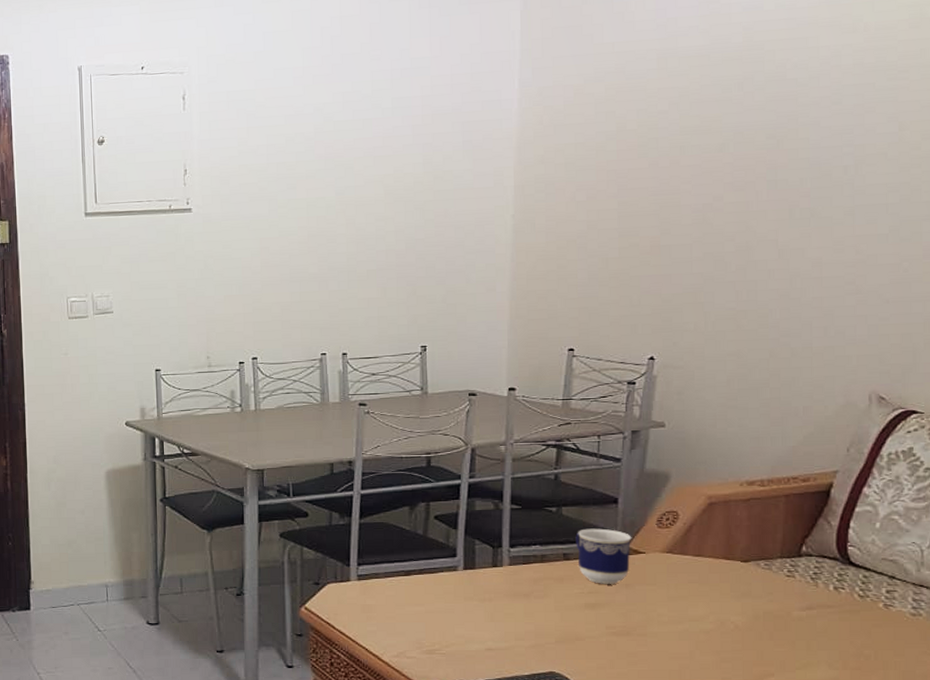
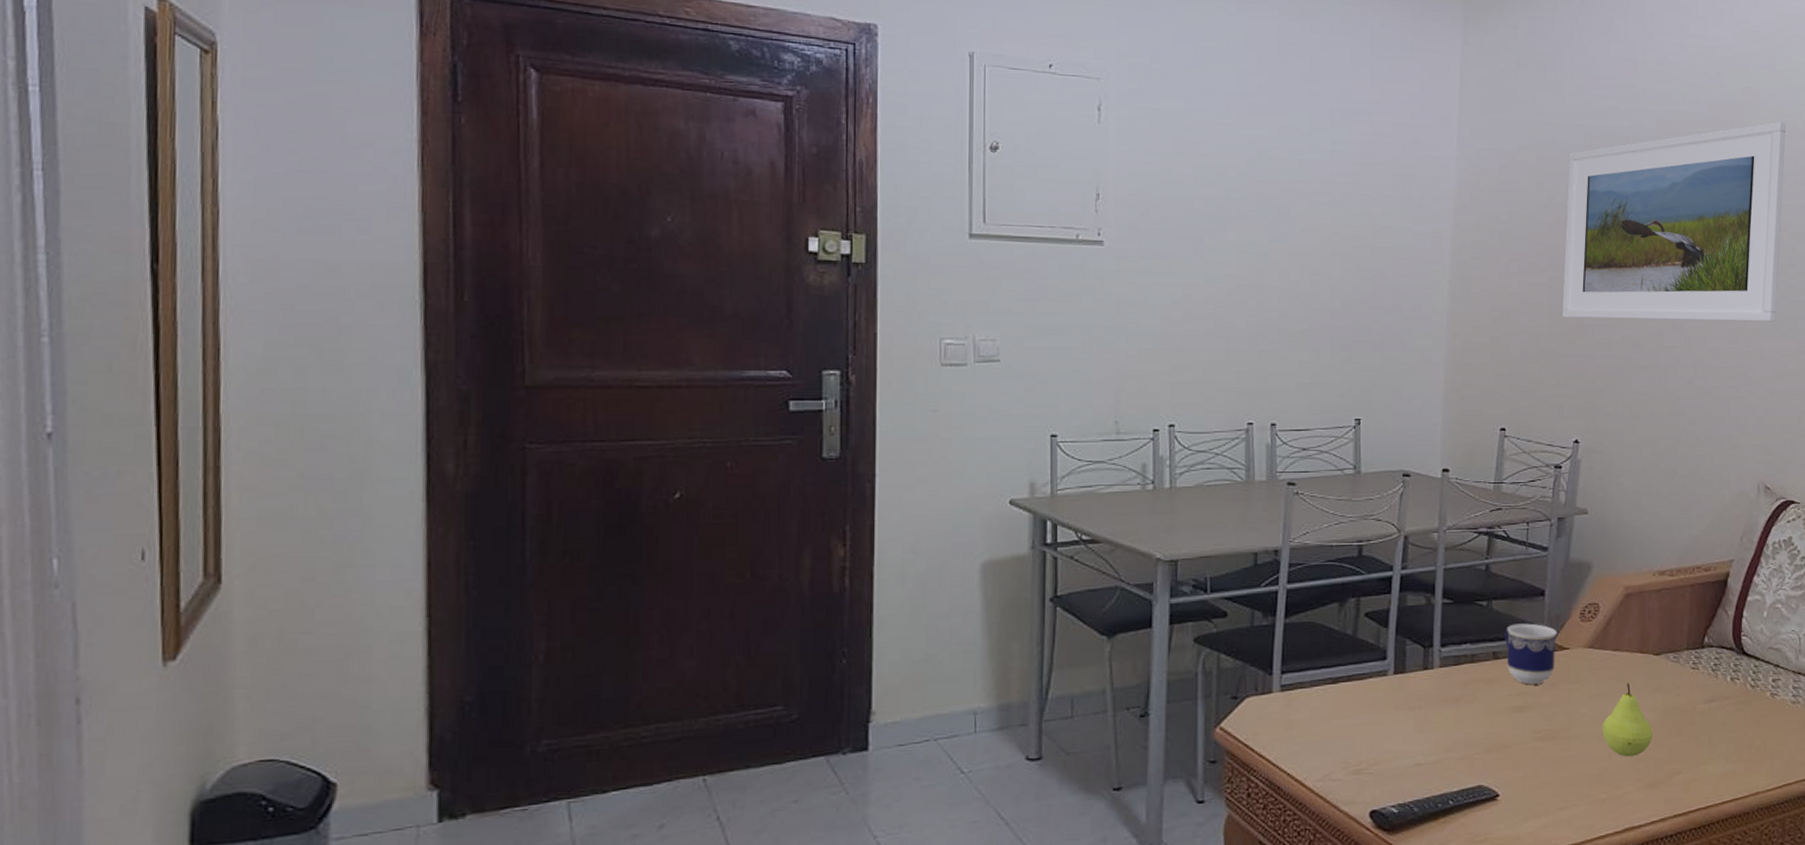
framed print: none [634,13,910,241] -> present [1561,121,1786,322]
fruit: none [682,587,740,656] -> present [1602,683,1653,757]

